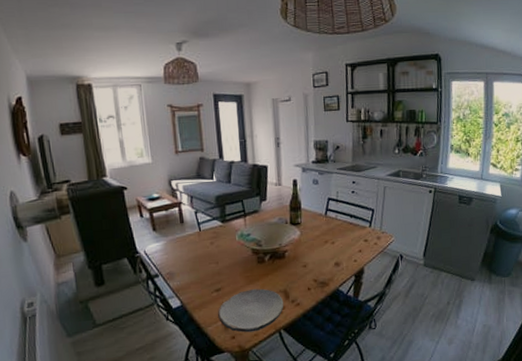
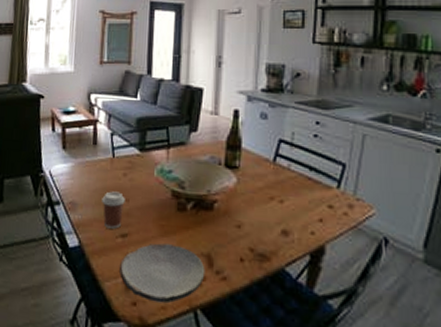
coffee cup: none [195,257,215,287] -> present [102,191,125,229]

